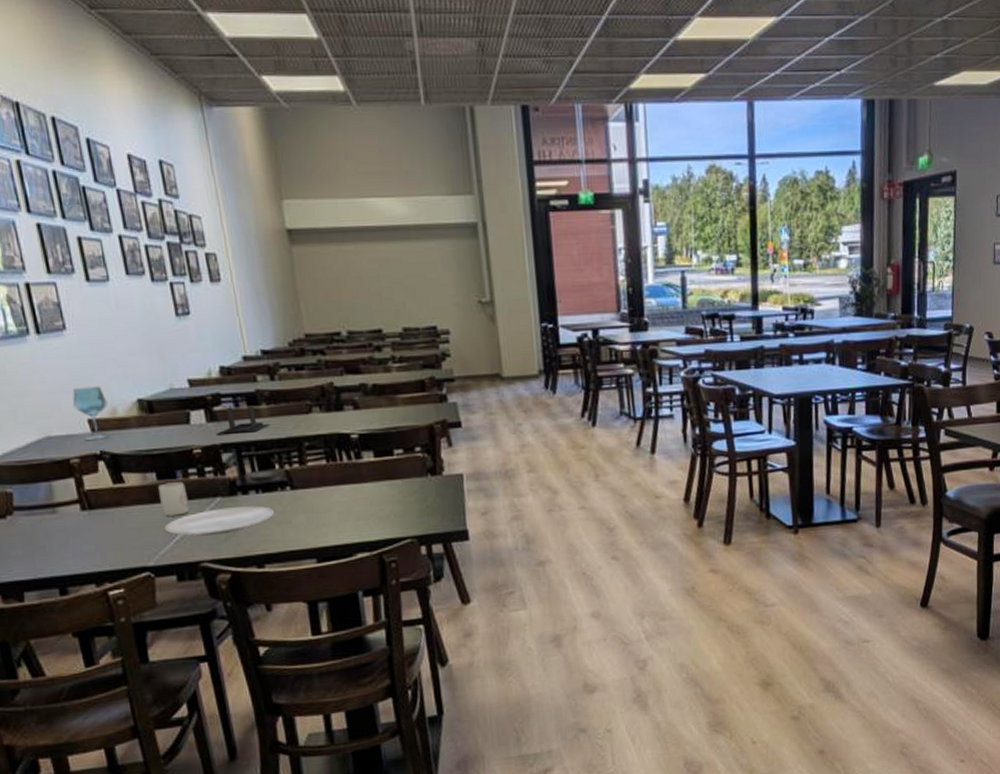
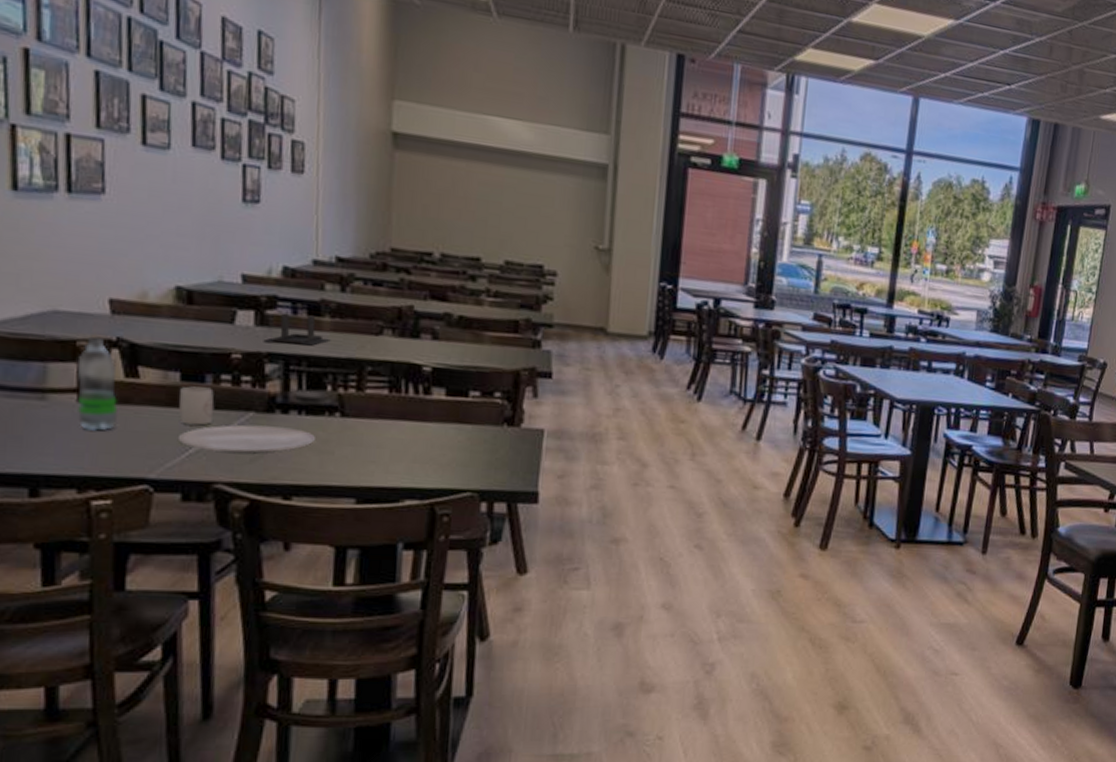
wine glass: present [72,386,111,442] -> none [94,261,138,326]
bottle: none [74,453,116,533] -> present [76,336,118,431]

